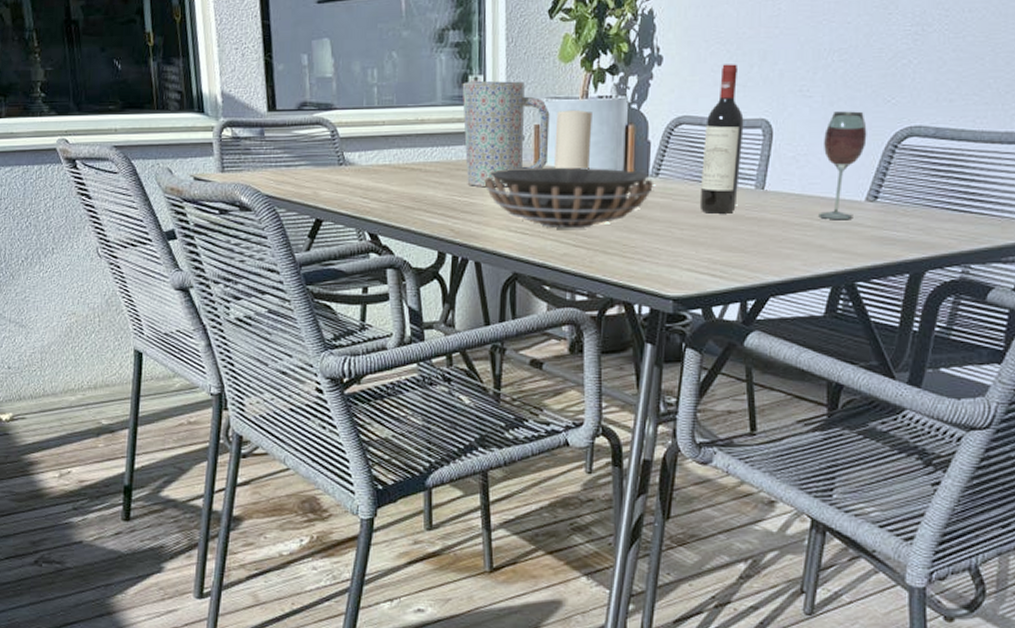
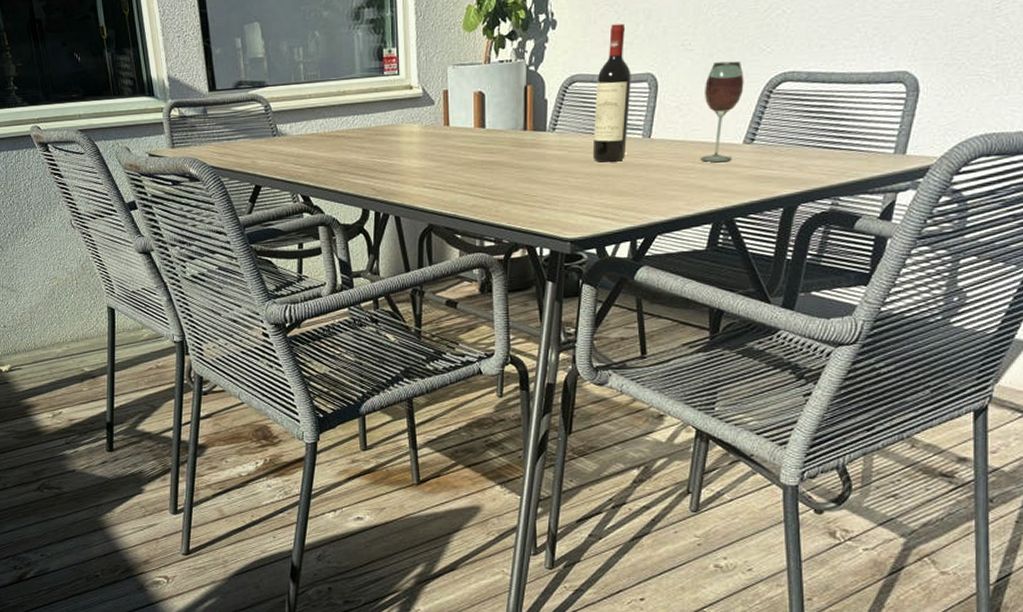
mug: present [462,80,550,188] -> none [378,51,457,150]
decorative bowl: present [484,167,654,229] -> none [400,126,552,183]
candle: present [554,109,592,170] -> none [462,74,494,129]

